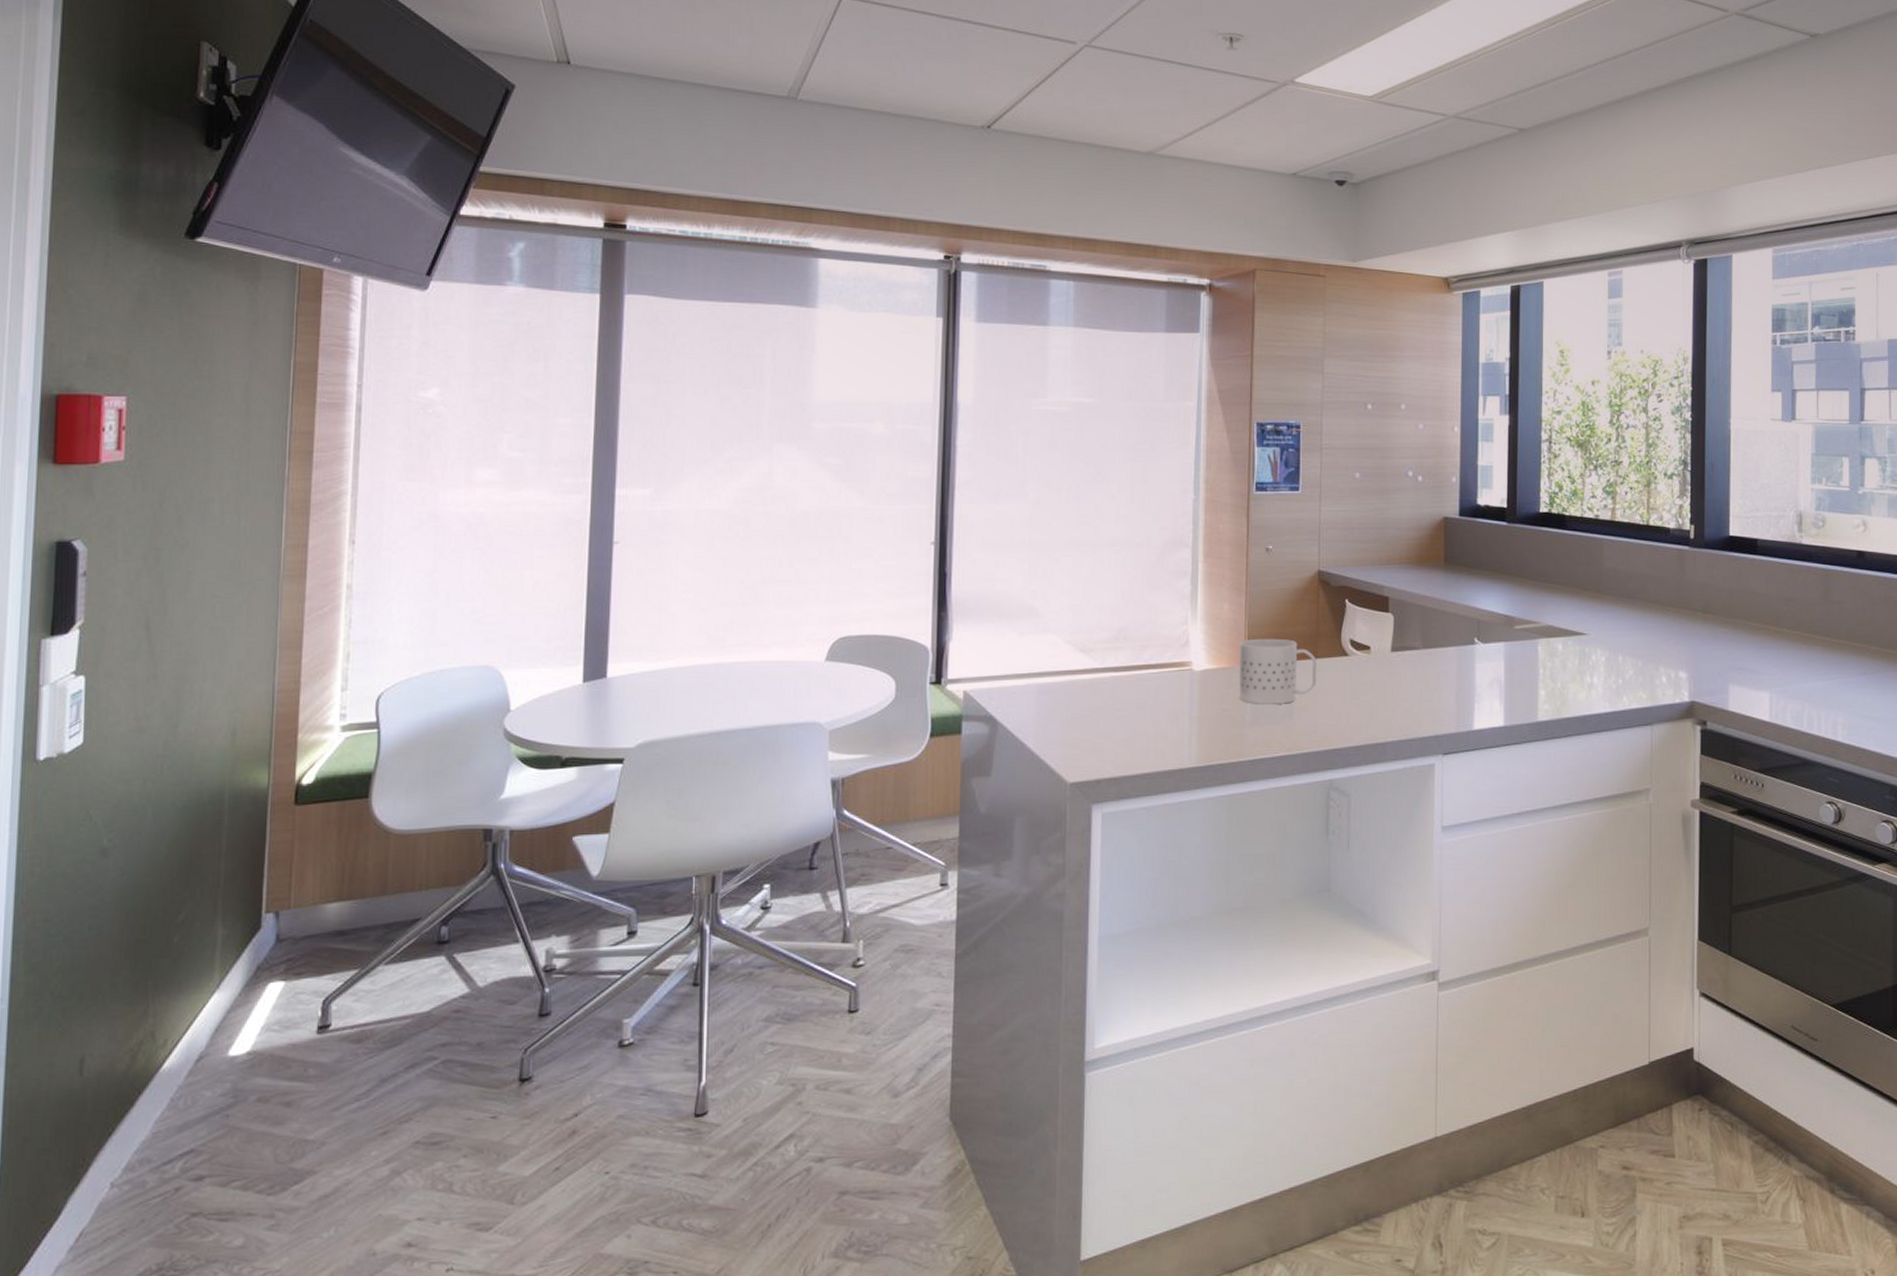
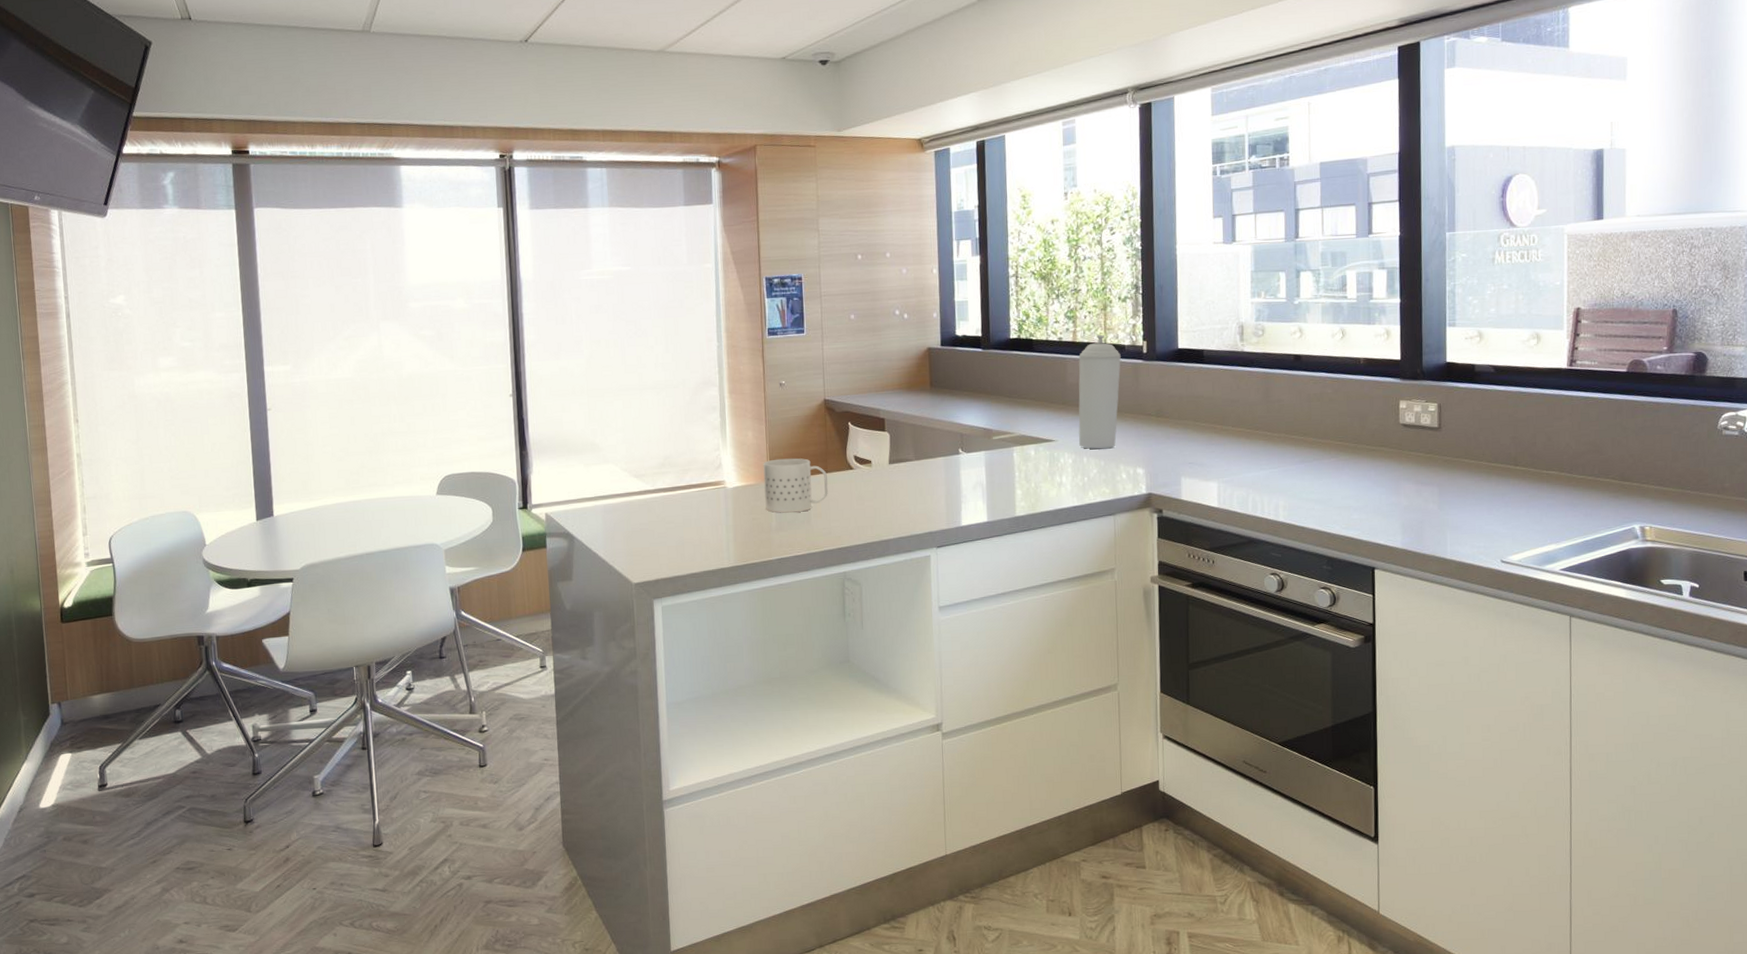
canister: none [1614,515,1666,647] -> present [1078,335,1122,450]

